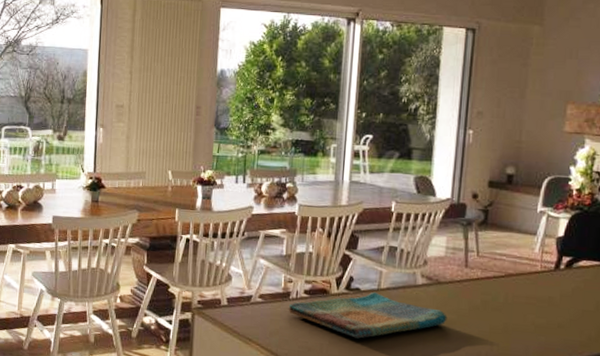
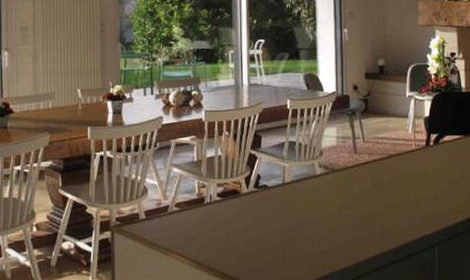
dish towel: present [288,291,448,339] -> none [204,186,345,234]

